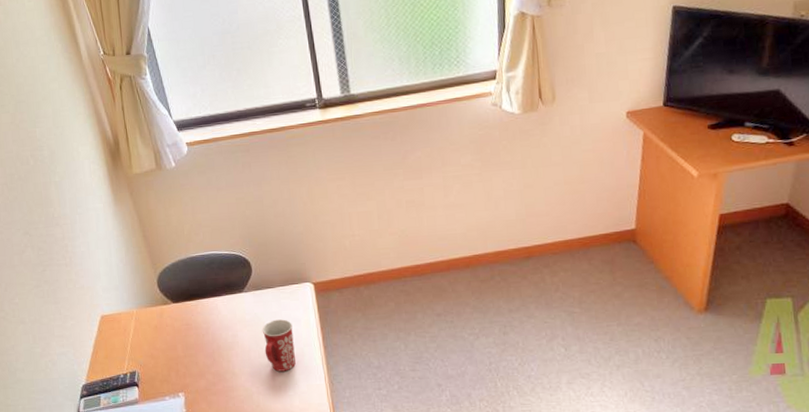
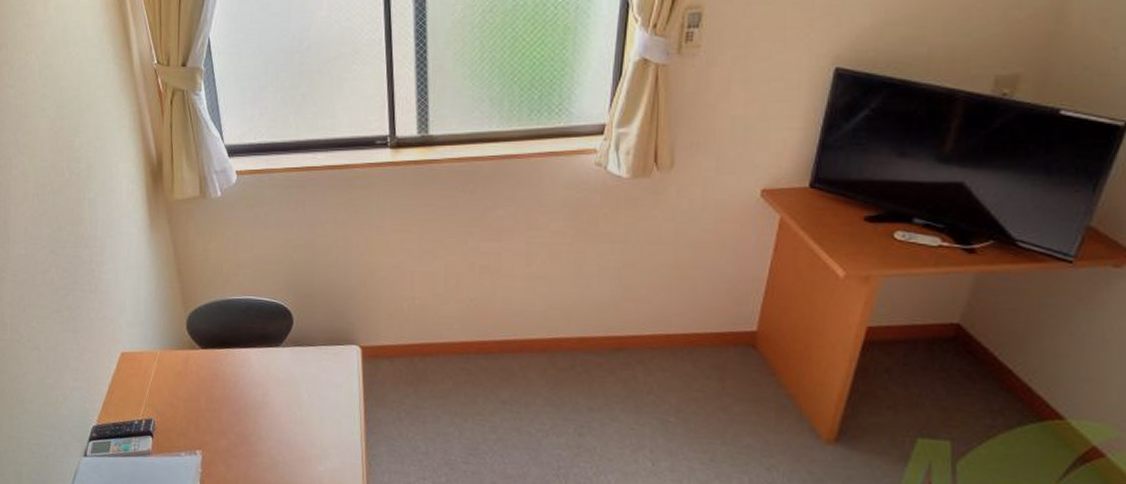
mug: present [262,319,296,372] -> none [296,382,332,443]

